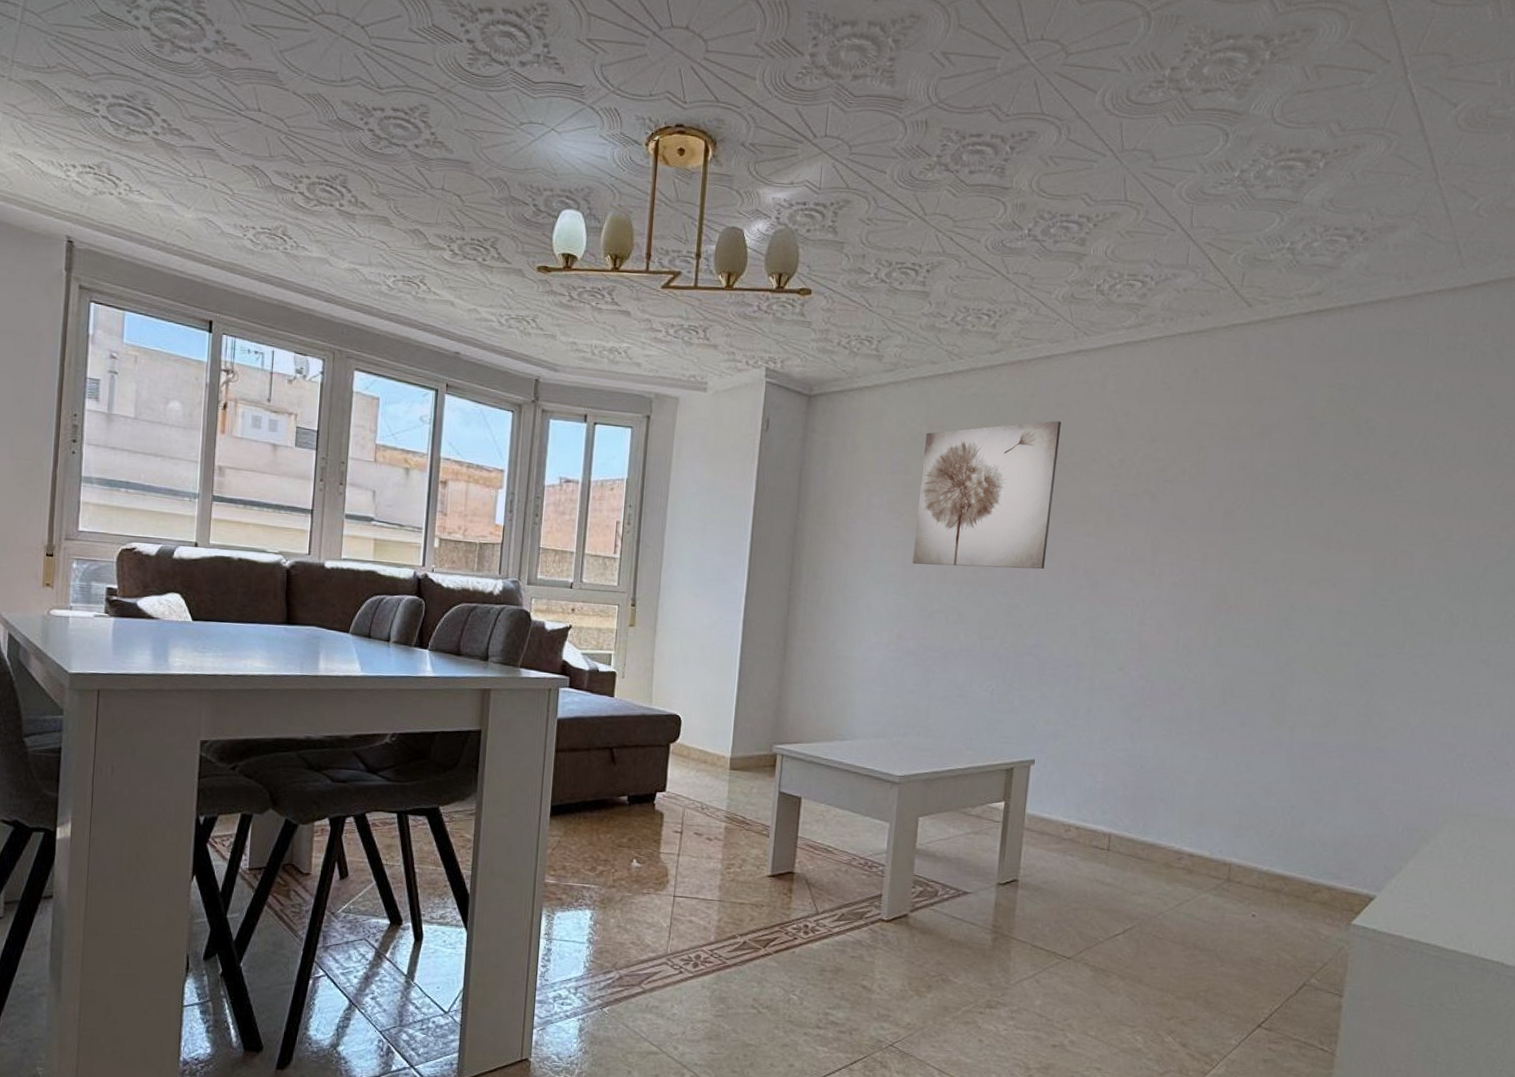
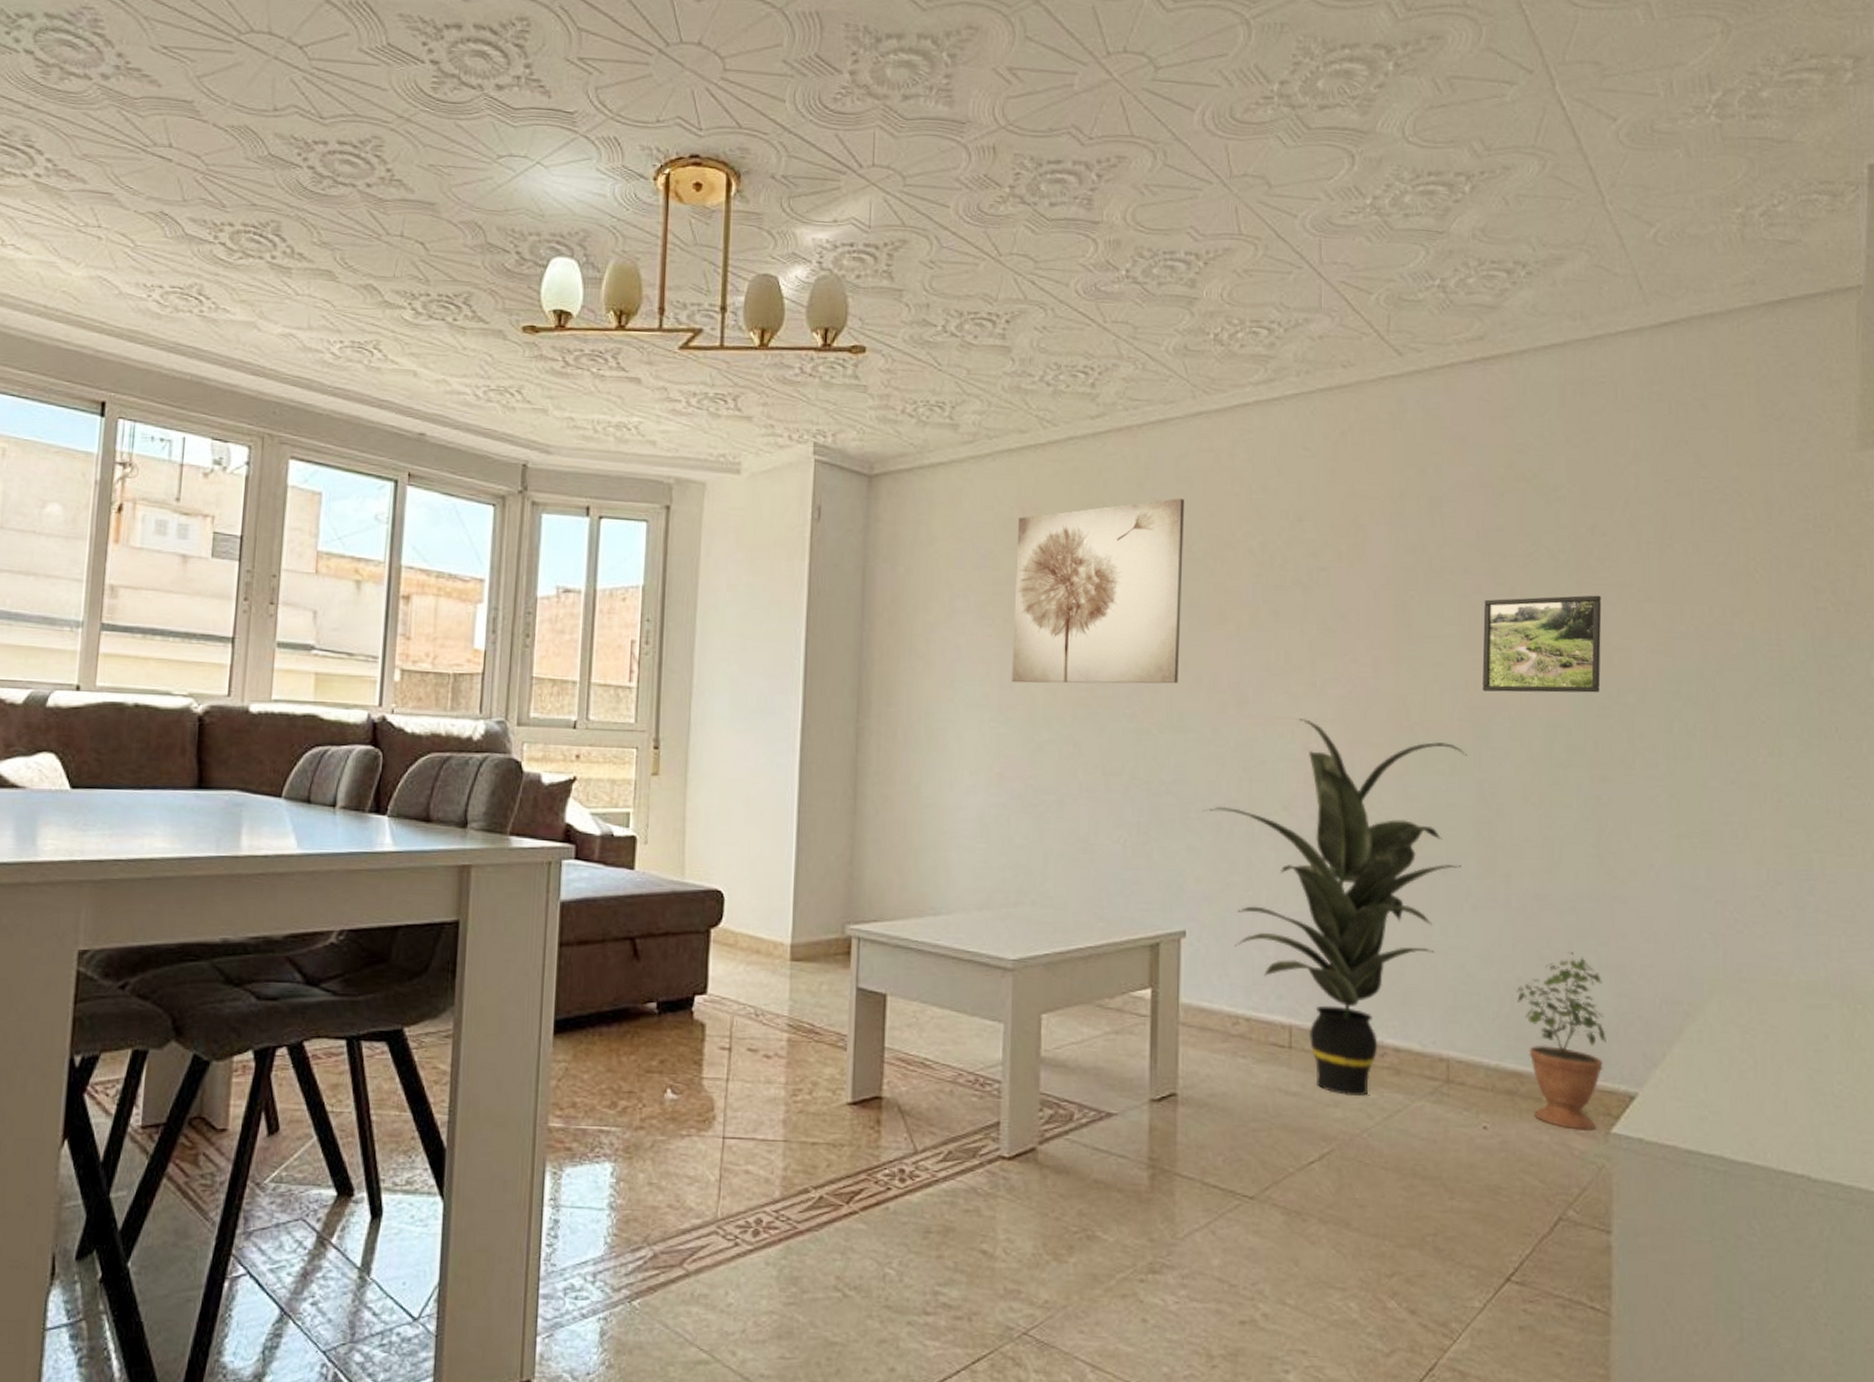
indoor plant: none [1056,600,1271,889] -> present [1203,718,1468,1097]
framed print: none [1289,509,1394,588] -> present [1482,595,1602,693]
potted plant: none [1289,788,1359,922] -> present [1516,952,1606,1132]

